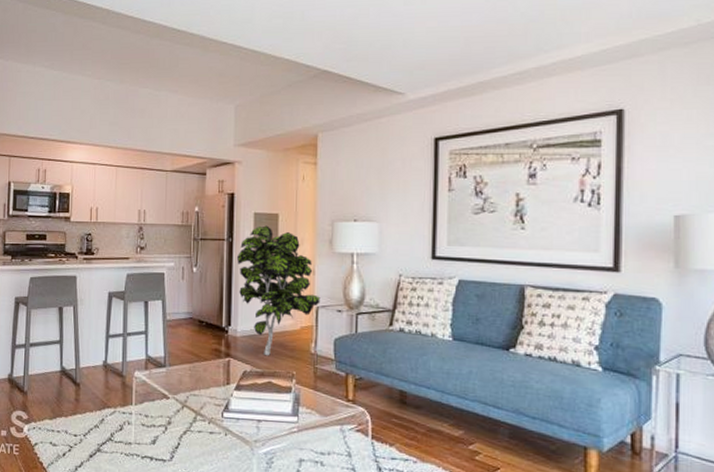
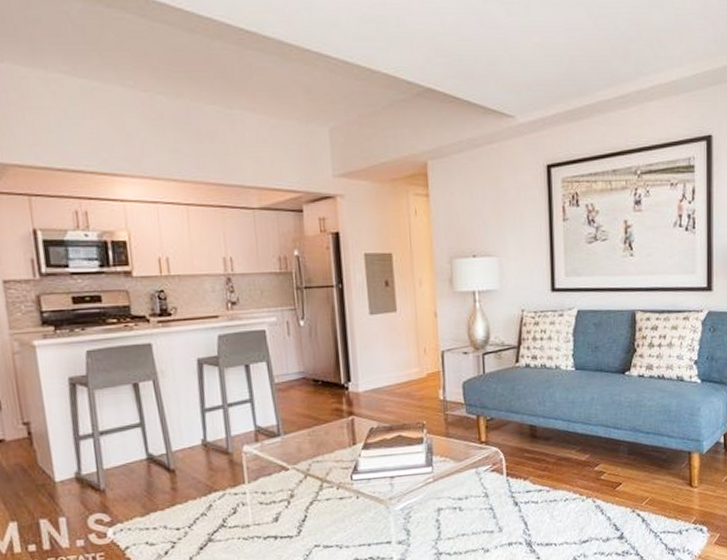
indoor plant: present [237,225,321,356] -> none [350,267,445,409]

